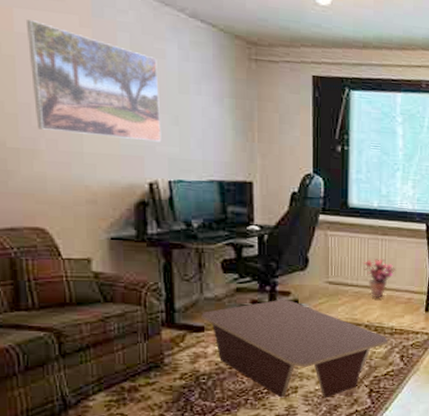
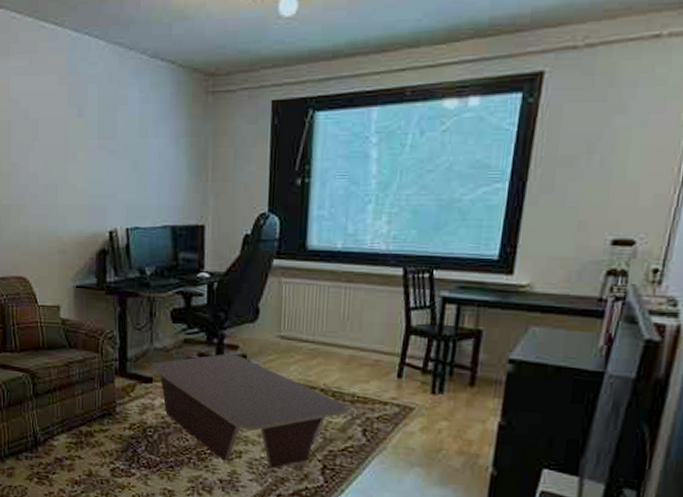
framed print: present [27,20,162,142] -> none [19,86,122,190]
potted plant: present [362,259,395,298] -> none [320,311,361,358]

